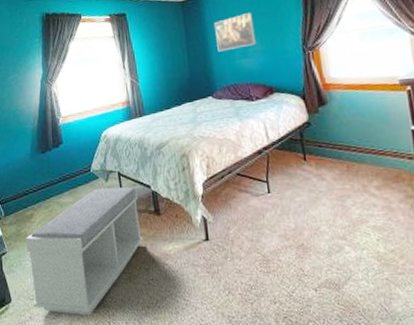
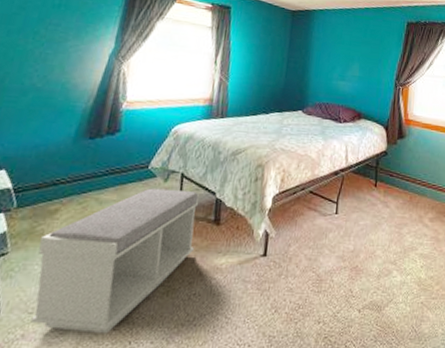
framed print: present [215,12,256,52] -> none [318,38,358,70]

